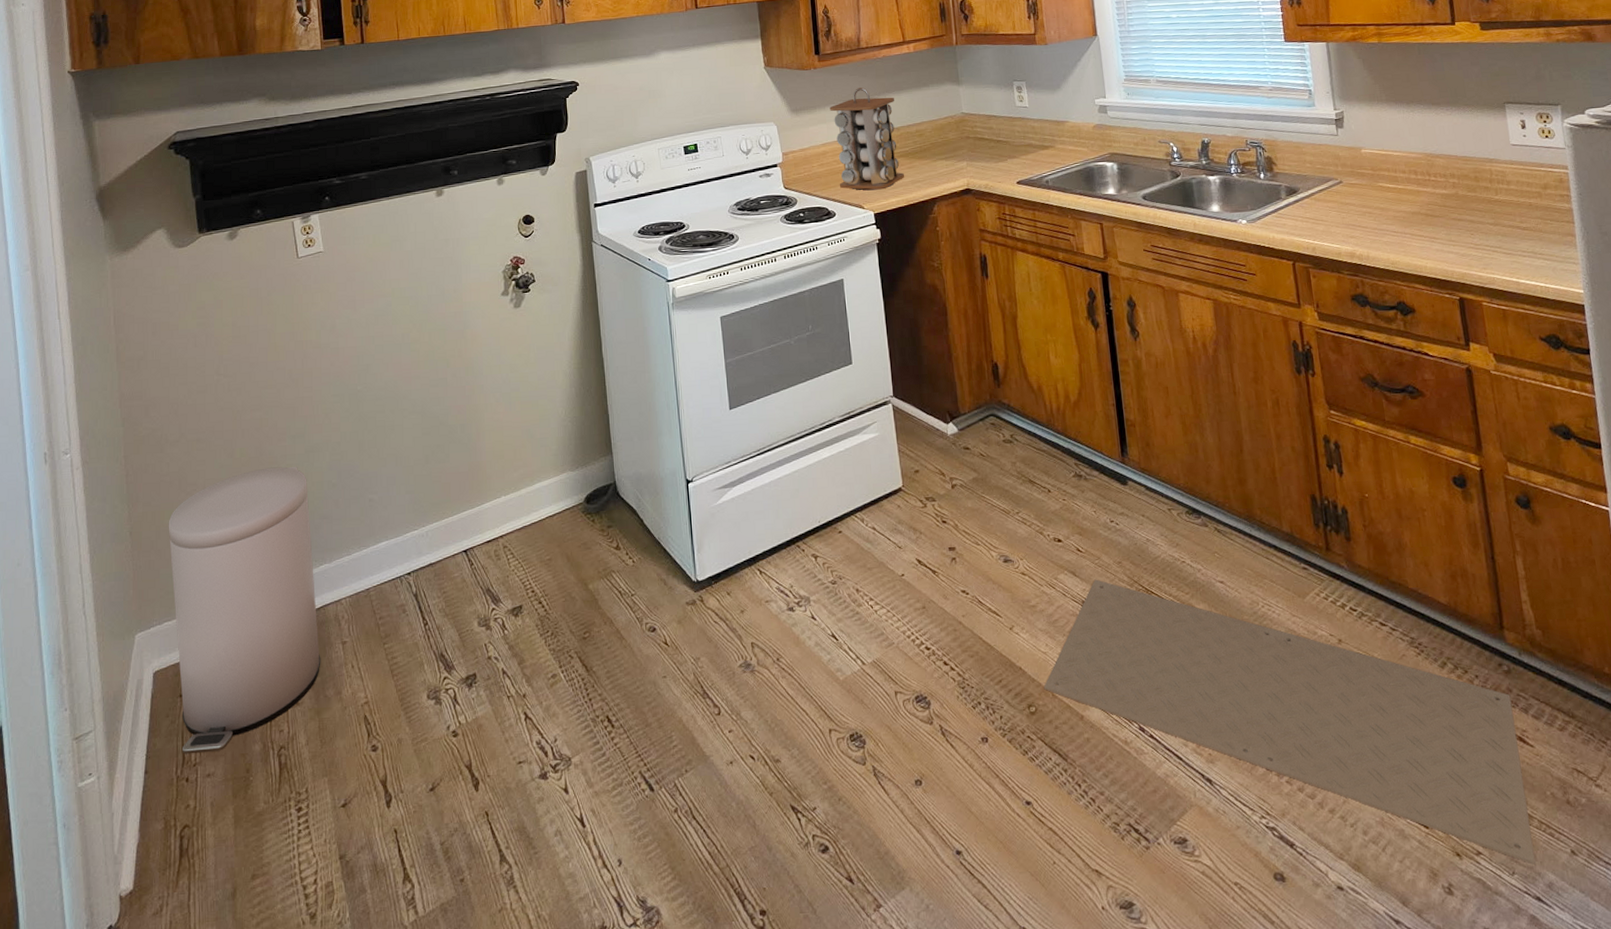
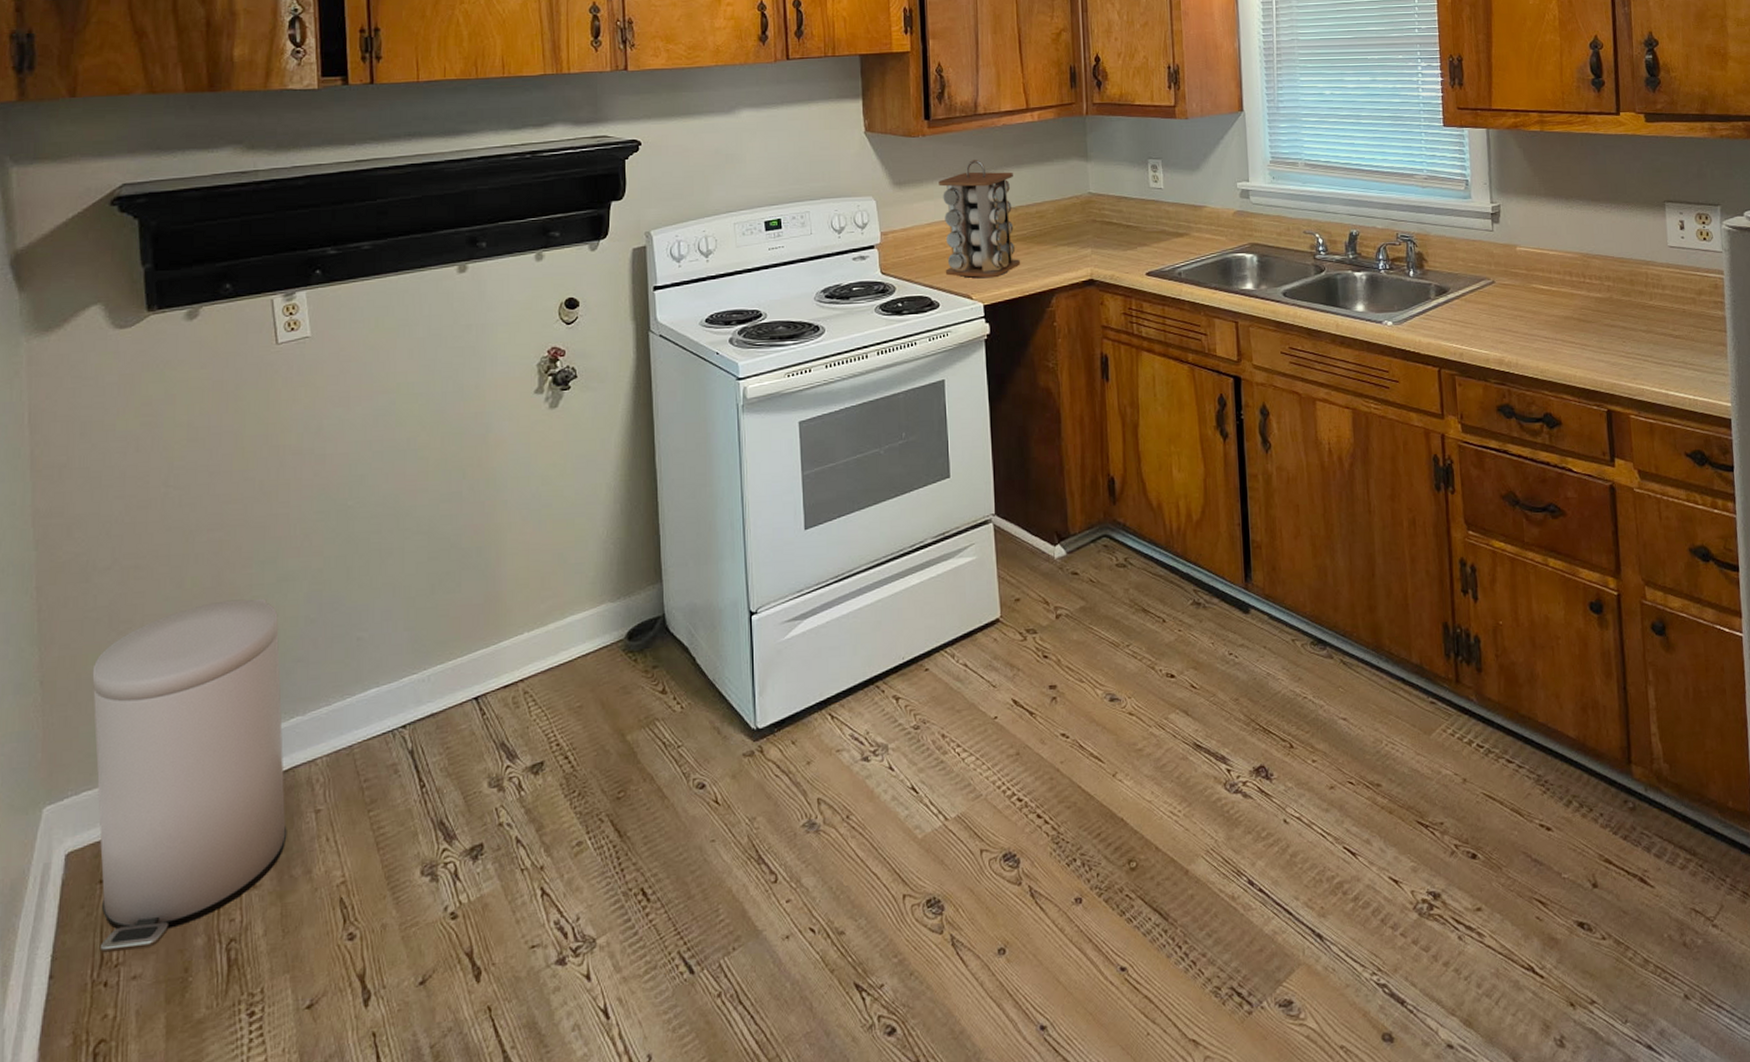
bath mat: present [1044,579,1536,866] -> none [1146,718,1649,1013]

